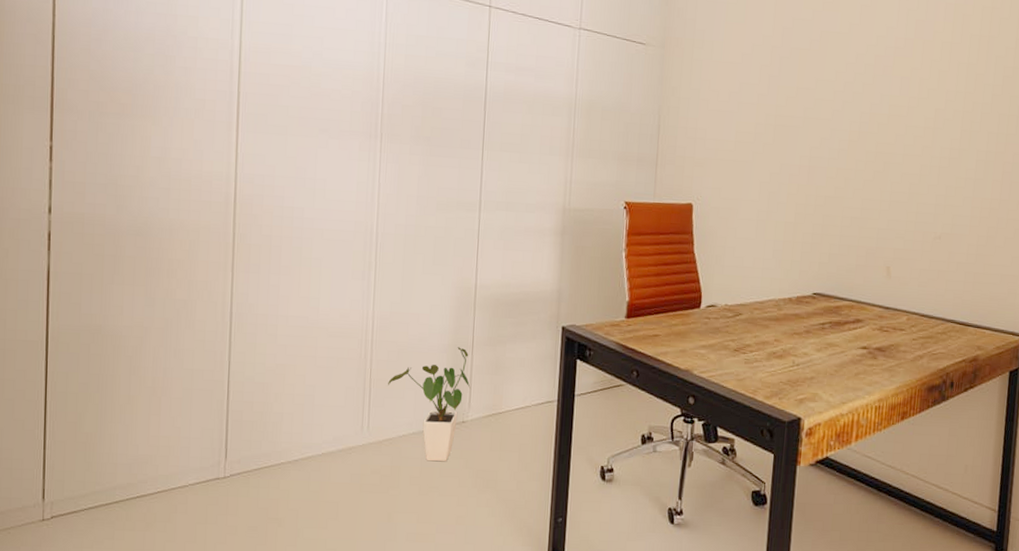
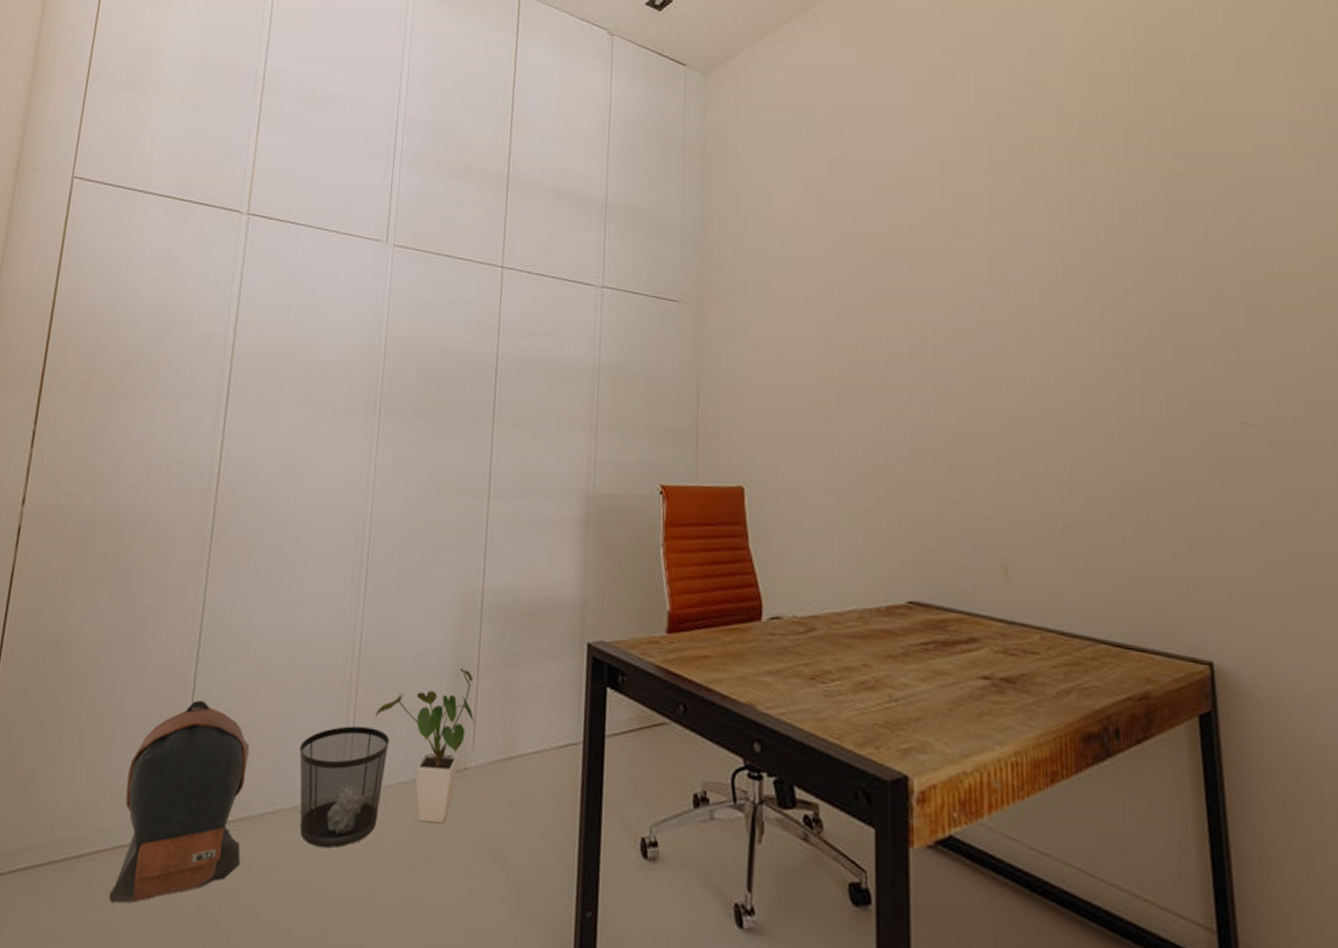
backpack: none [171,376,282,529] -> present [108,700,250,903]
waste bin: none [325,392,401,482] -> present [299,726,390,848]

